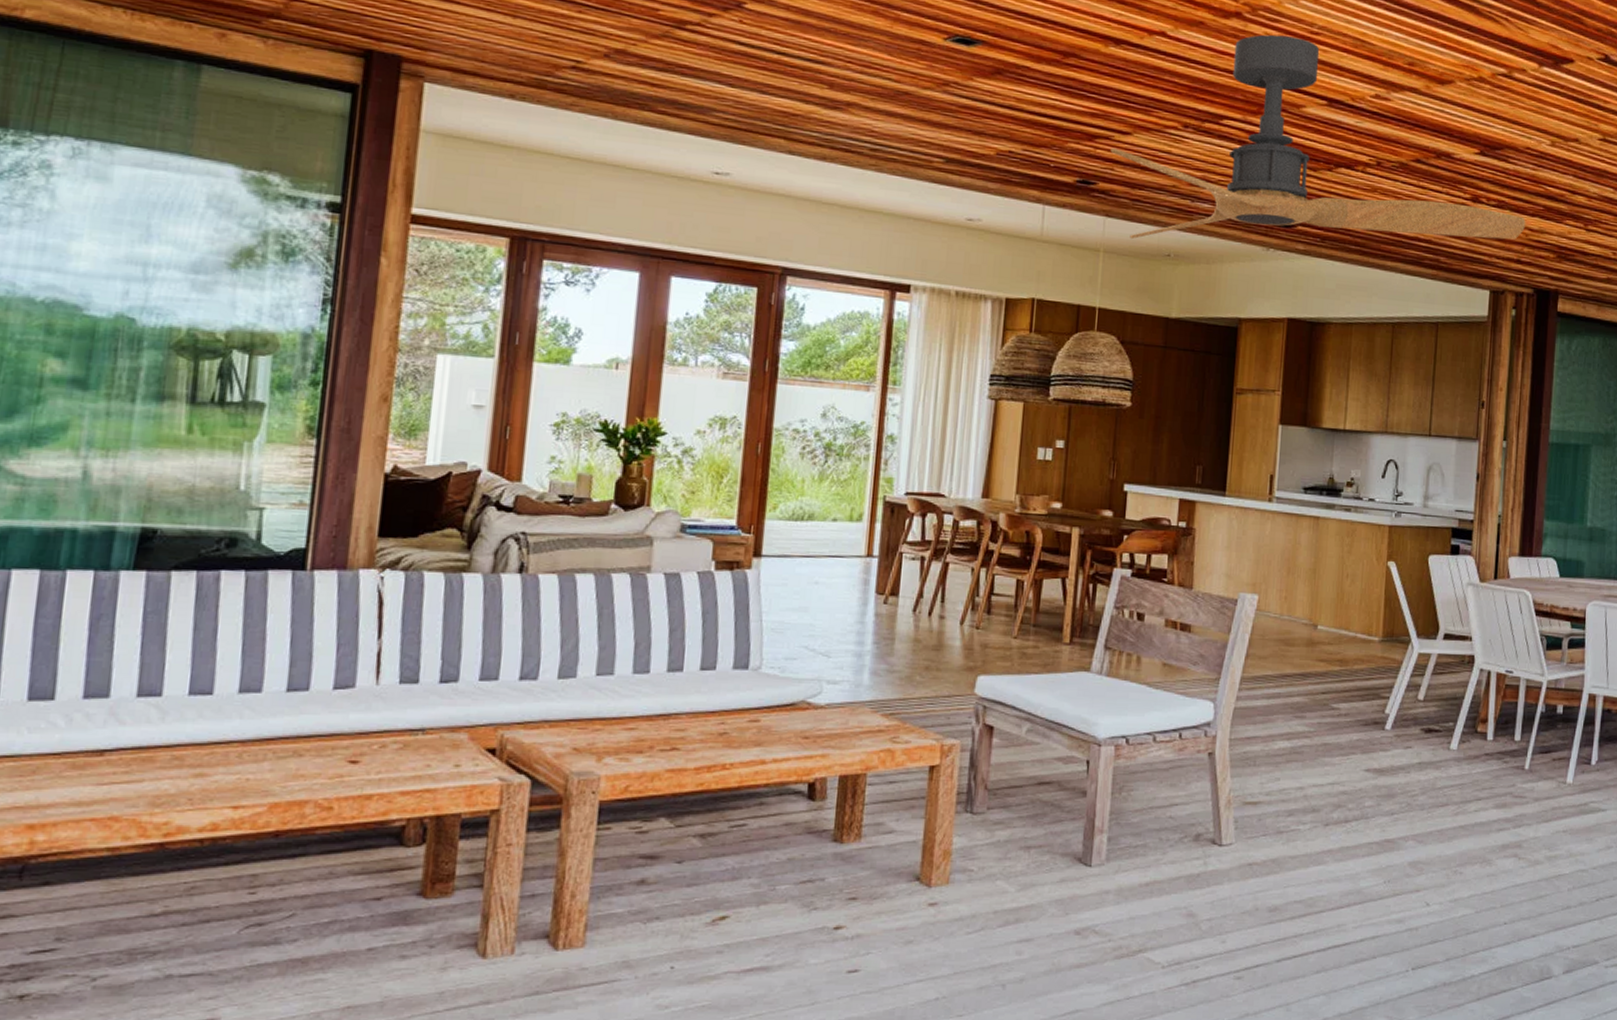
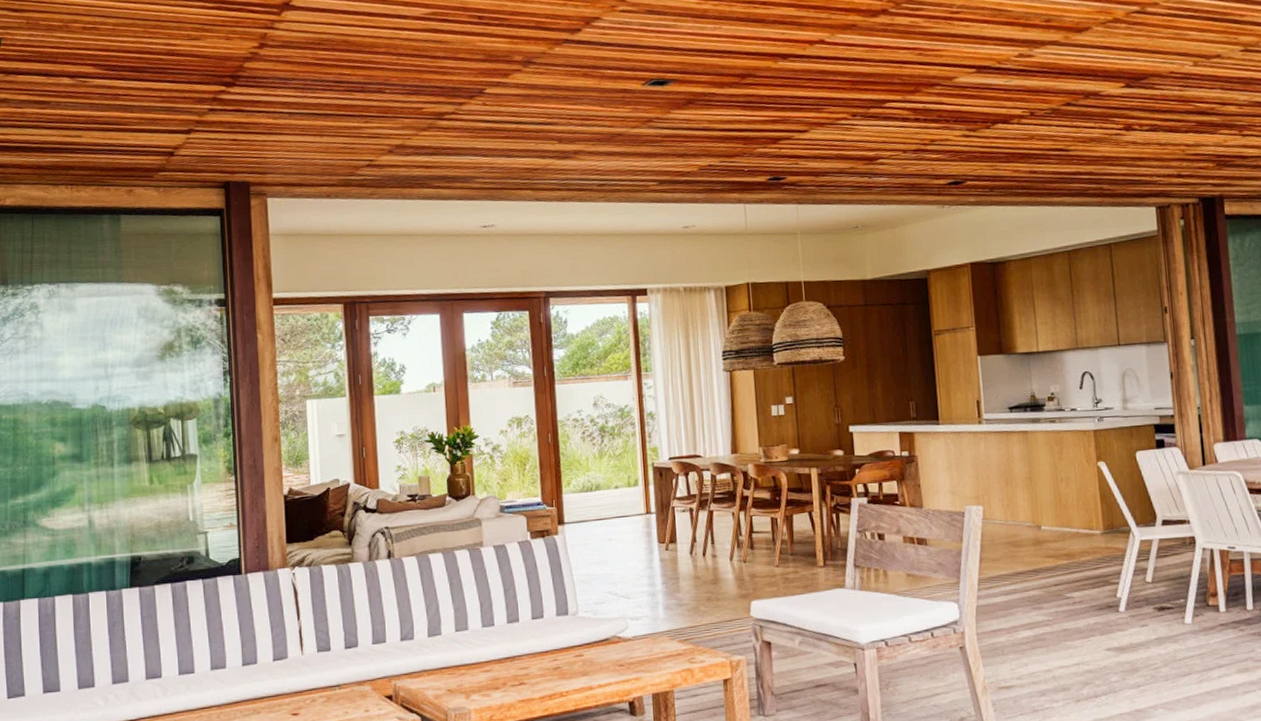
ceiling fan: present [1110,34,1525,240] -> none [793,19,1181,219]

